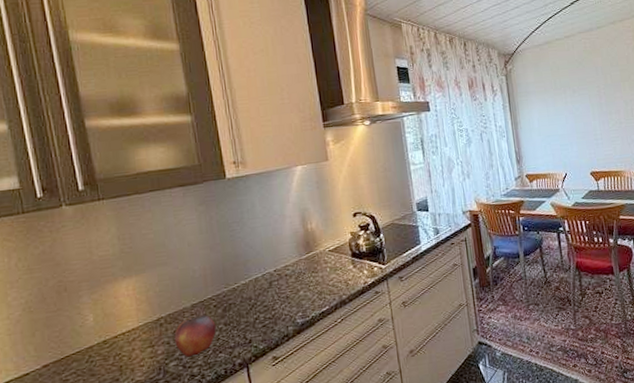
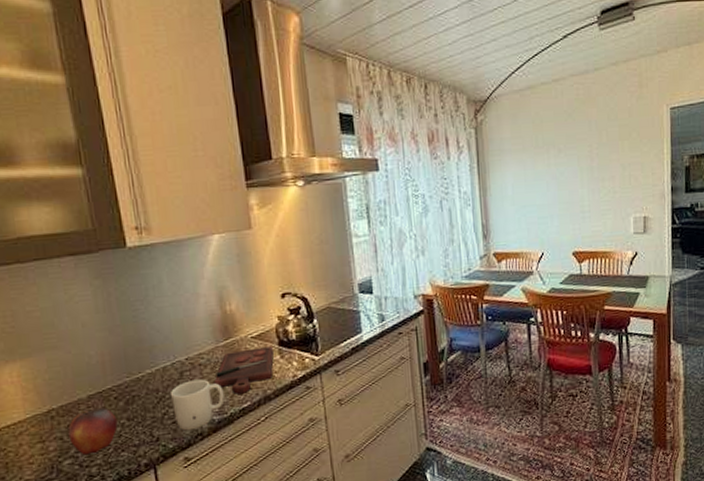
mug: none [260,287,307,333] -> present [169,379,225,431]
cutting board: none [297,258,348,300] -> present [213,346,274,394]

